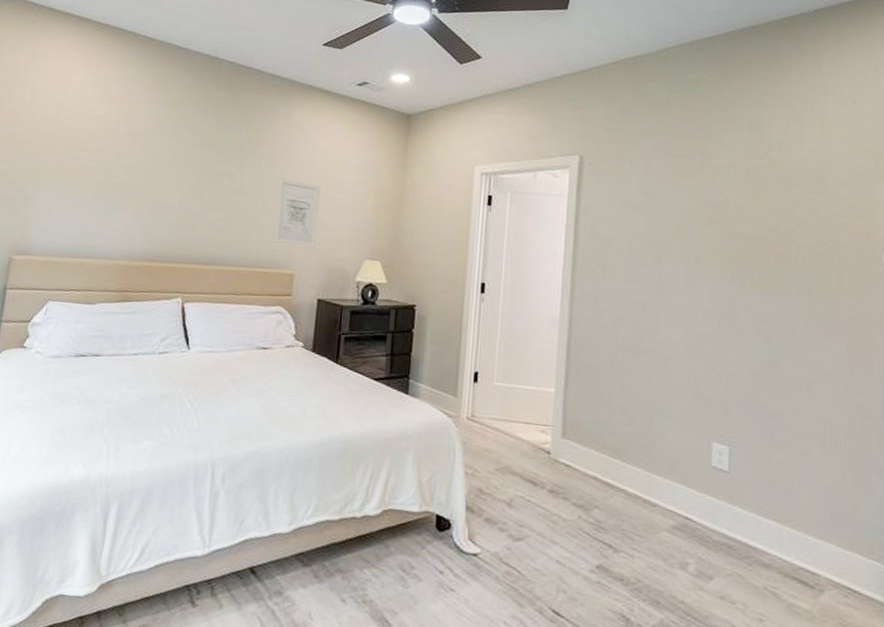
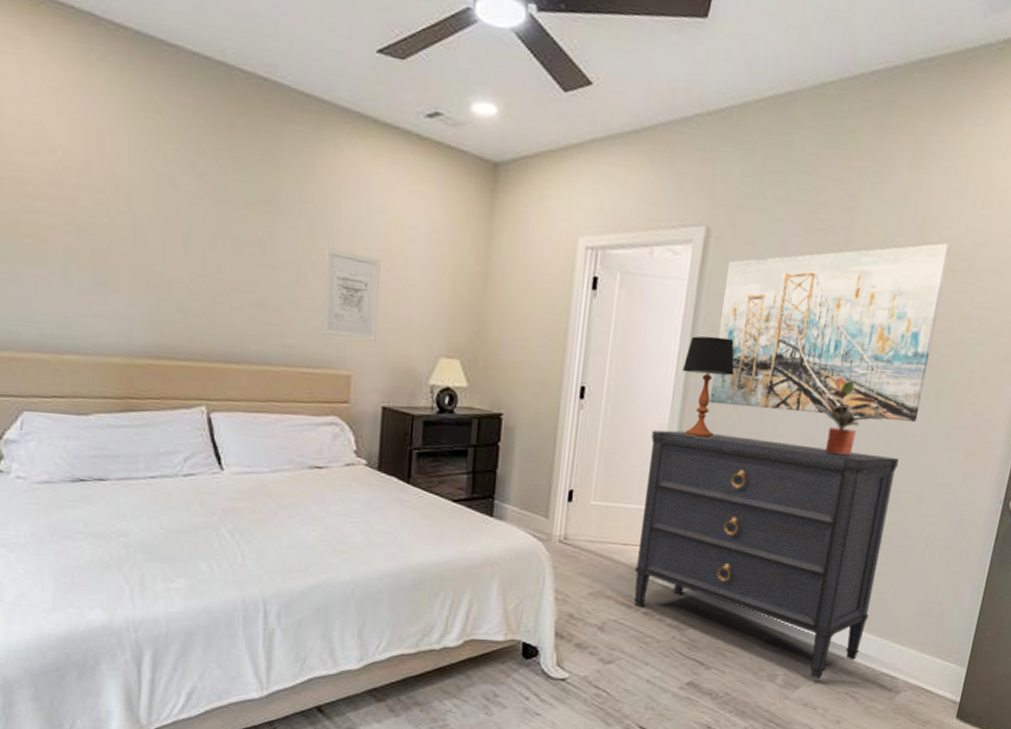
dresser: none [538,320,781,571] -> present [634,430,899,679]
table lamp: none [568,241,615,328] -> present [682,336,735,438]
wall art: none [595,163,798,315] -> present [709,243,951,422]
potted plant: none [689,274,759,345] -> present [811,375,882,455]

